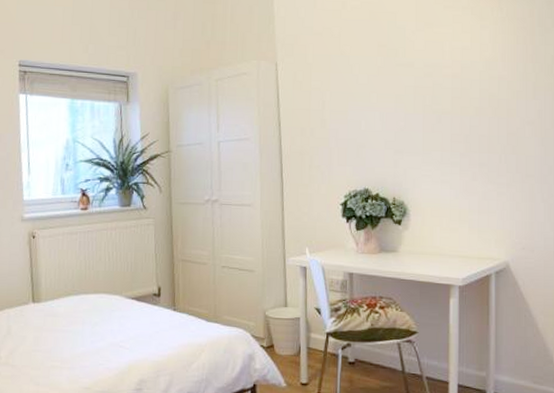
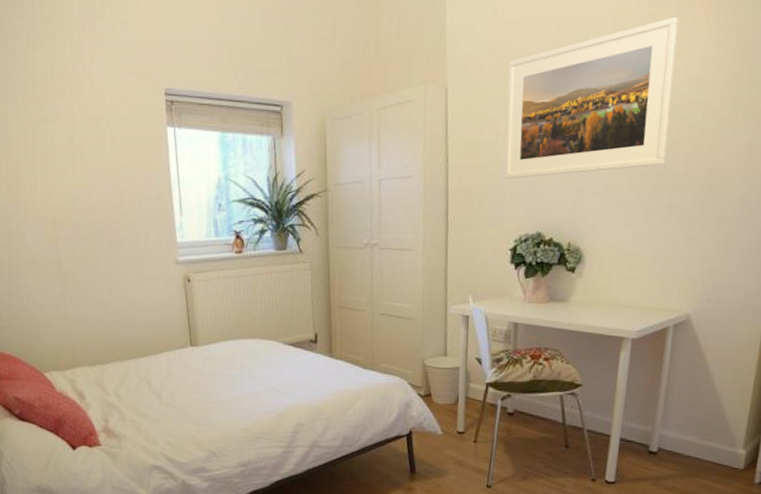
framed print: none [329,8,471,141] -> present [504,16,678,179]

